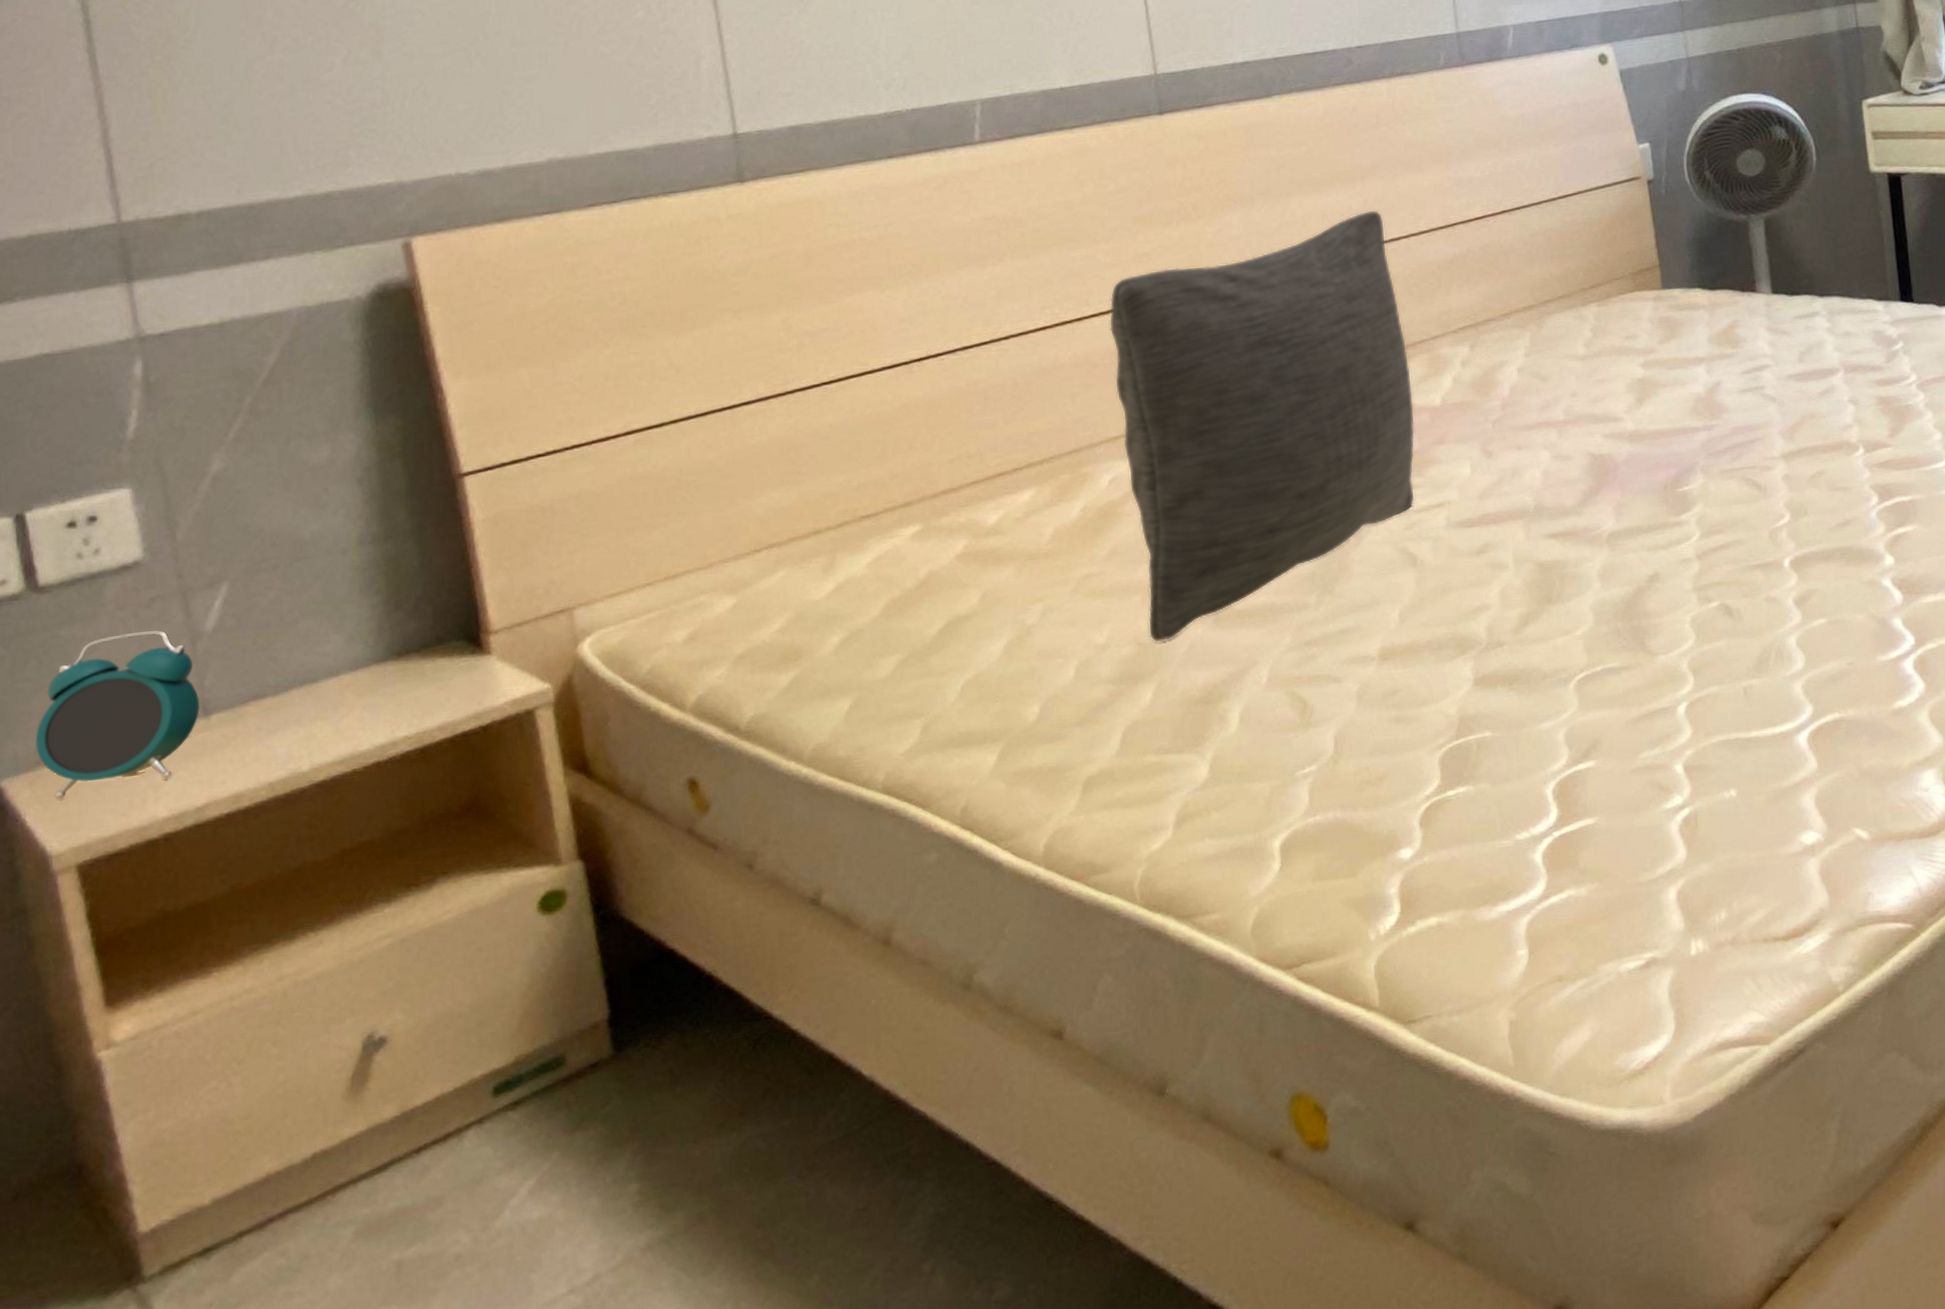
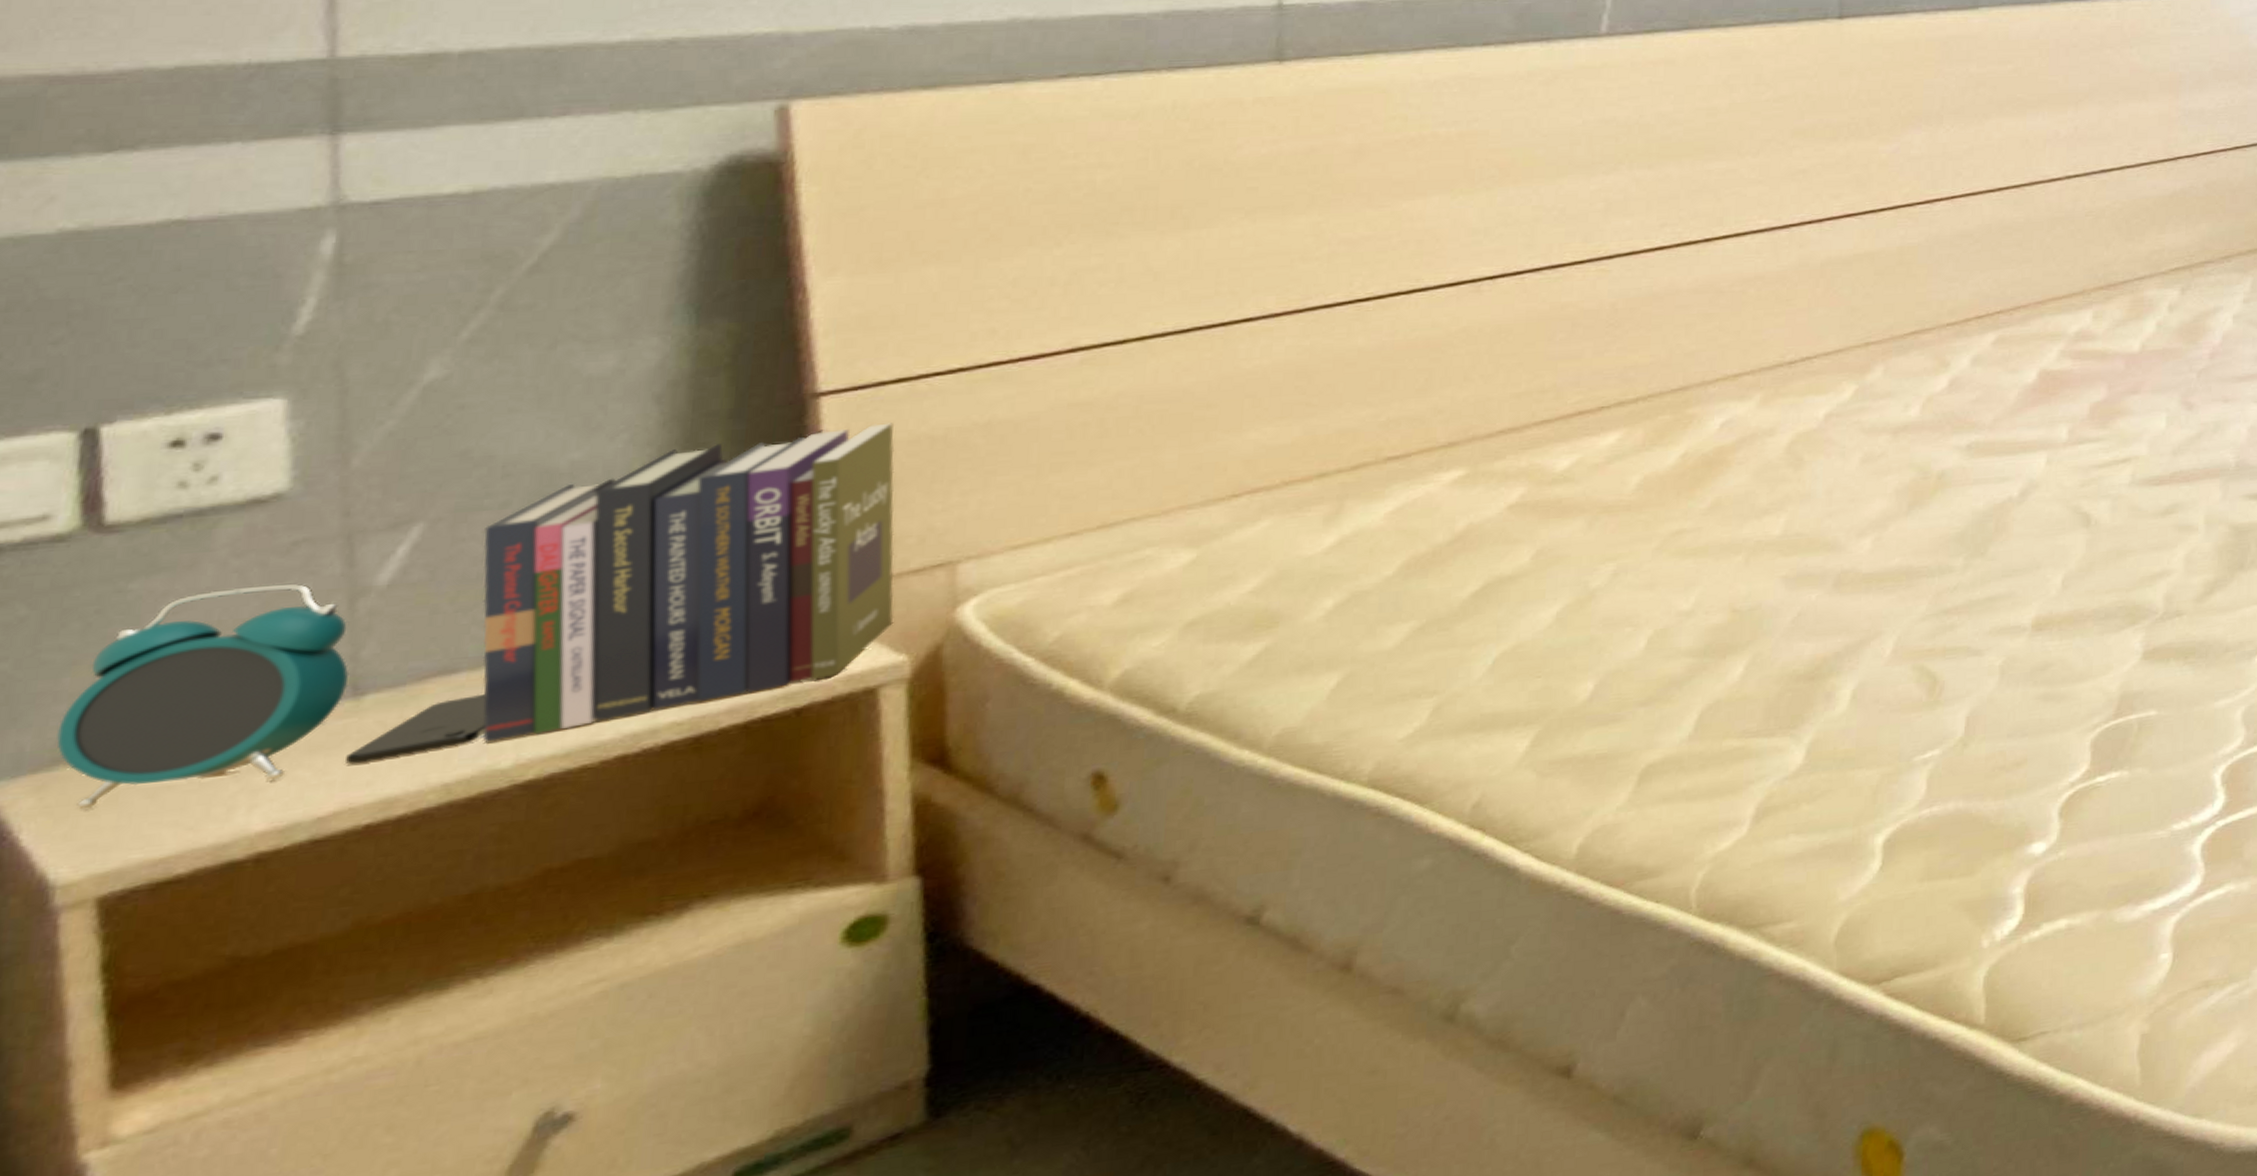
smartphone: none [207,714,289,768] -> present [346,694,487,765]
books: none [266,496,537,751] -> present [482,423,895,742]
pillow: present [1109,210,1415,642] -> none [1743,138,2109,609]

